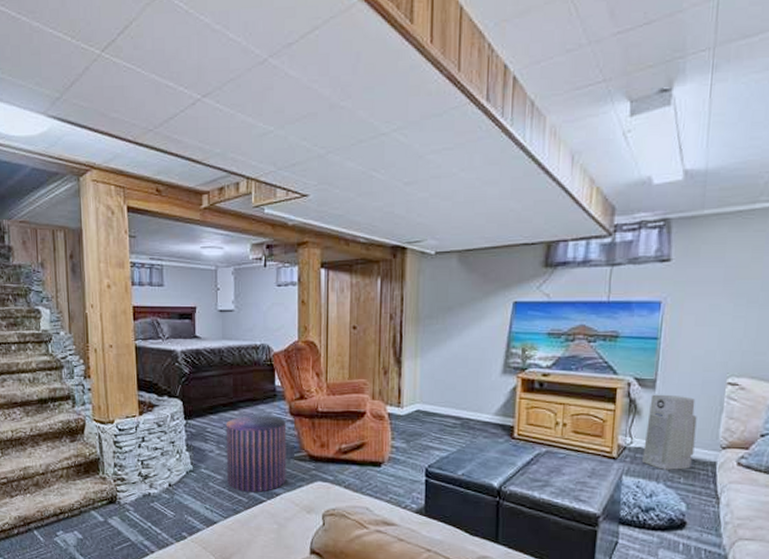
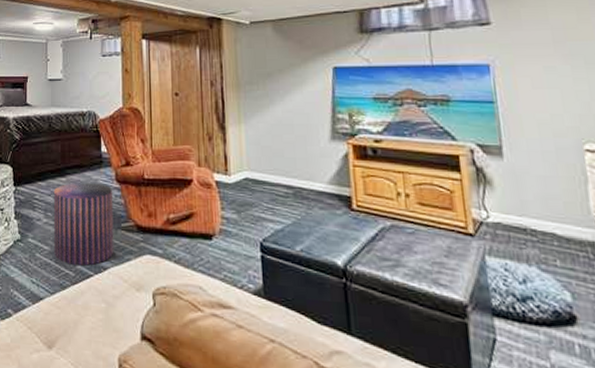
air purifier: present [642,394,697,470] -> none [499,162,566,251]

